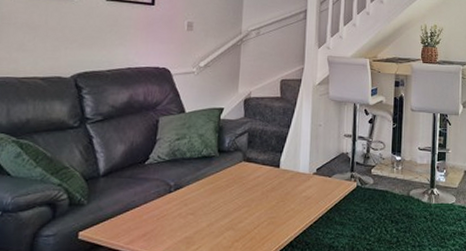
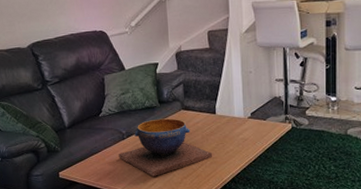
decorative bowl: none [160,170,272,239] -> present [118,118,213,176]

